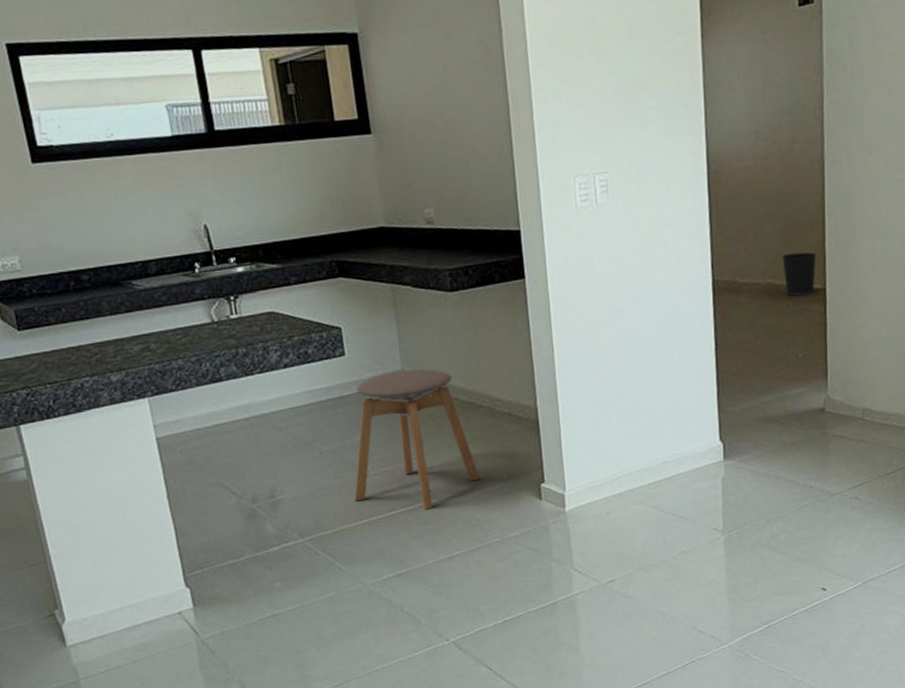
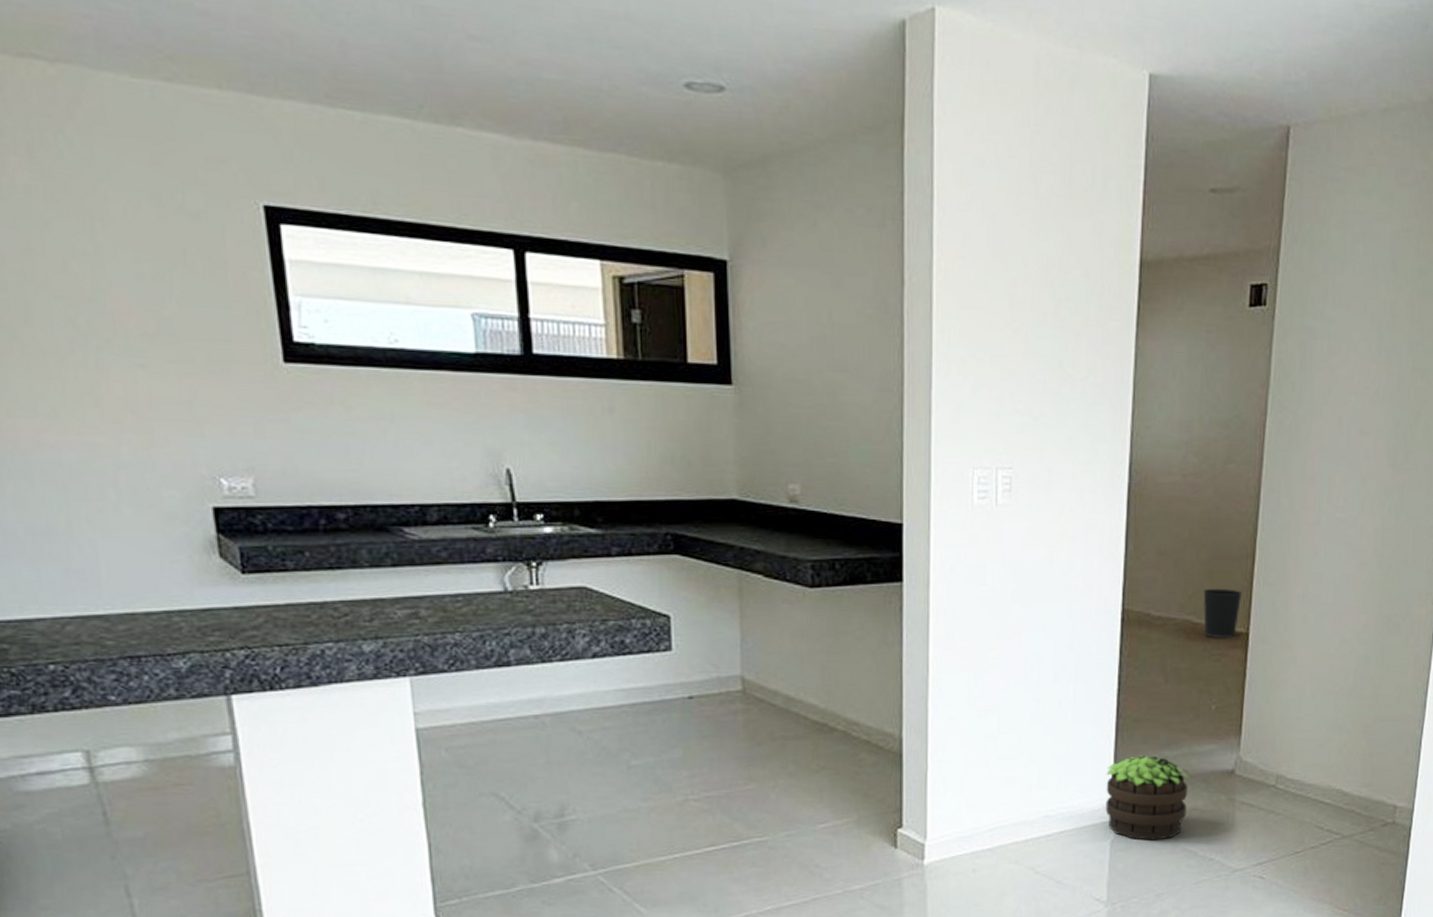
stool: present [354,369,480,510] -> none [666,676,825,848]
potted plant: none [712,402,786,476] -> present [1105,755,1189,841]

